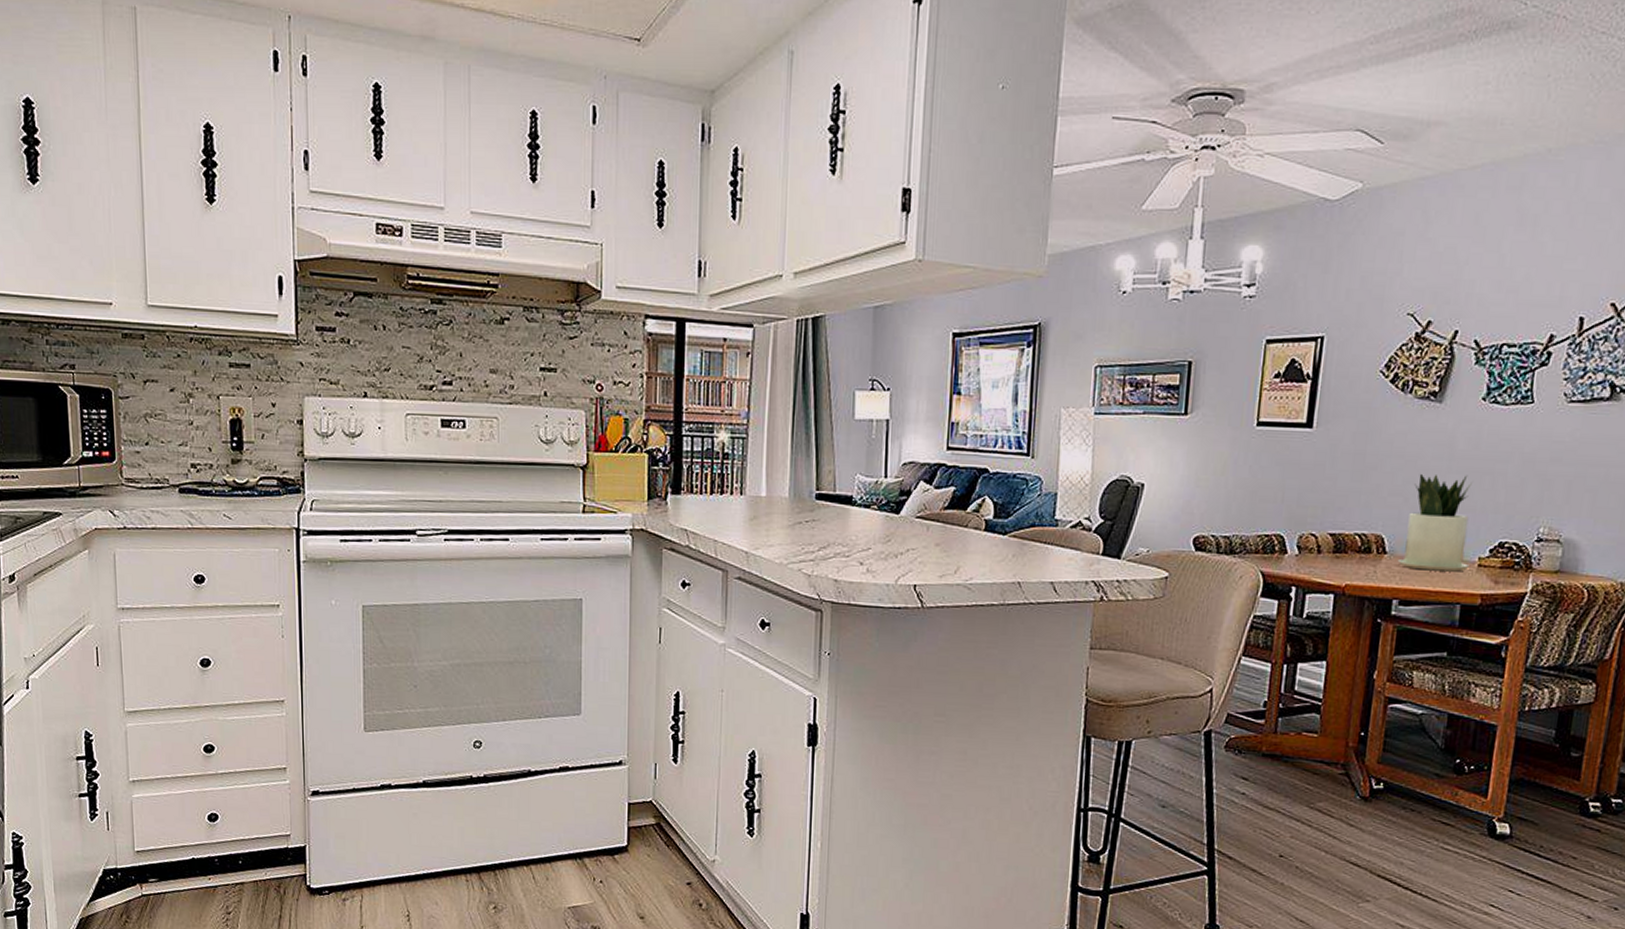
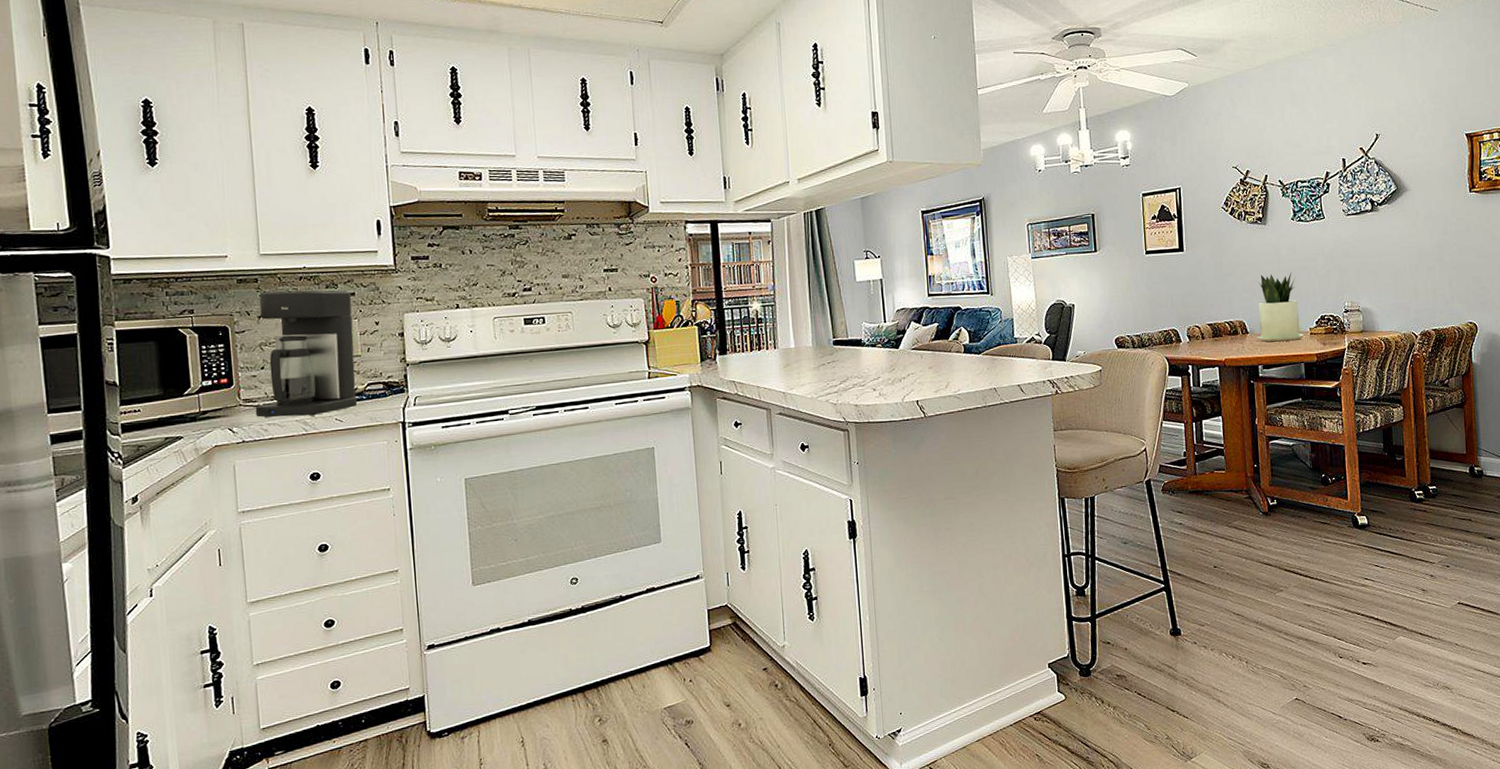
coffee maker: none [138,352,248,508] -> present [255,290,358,418]

